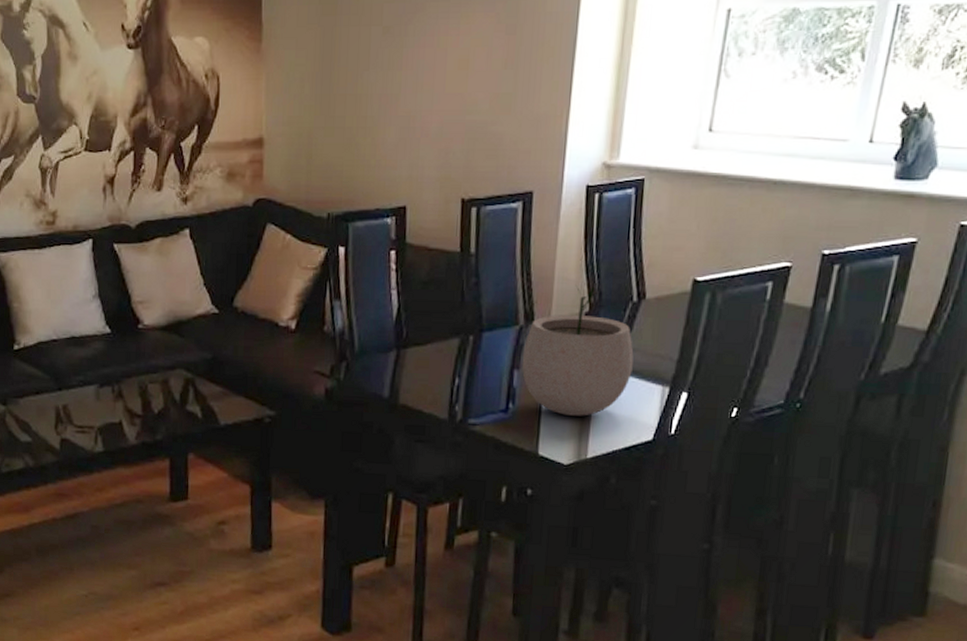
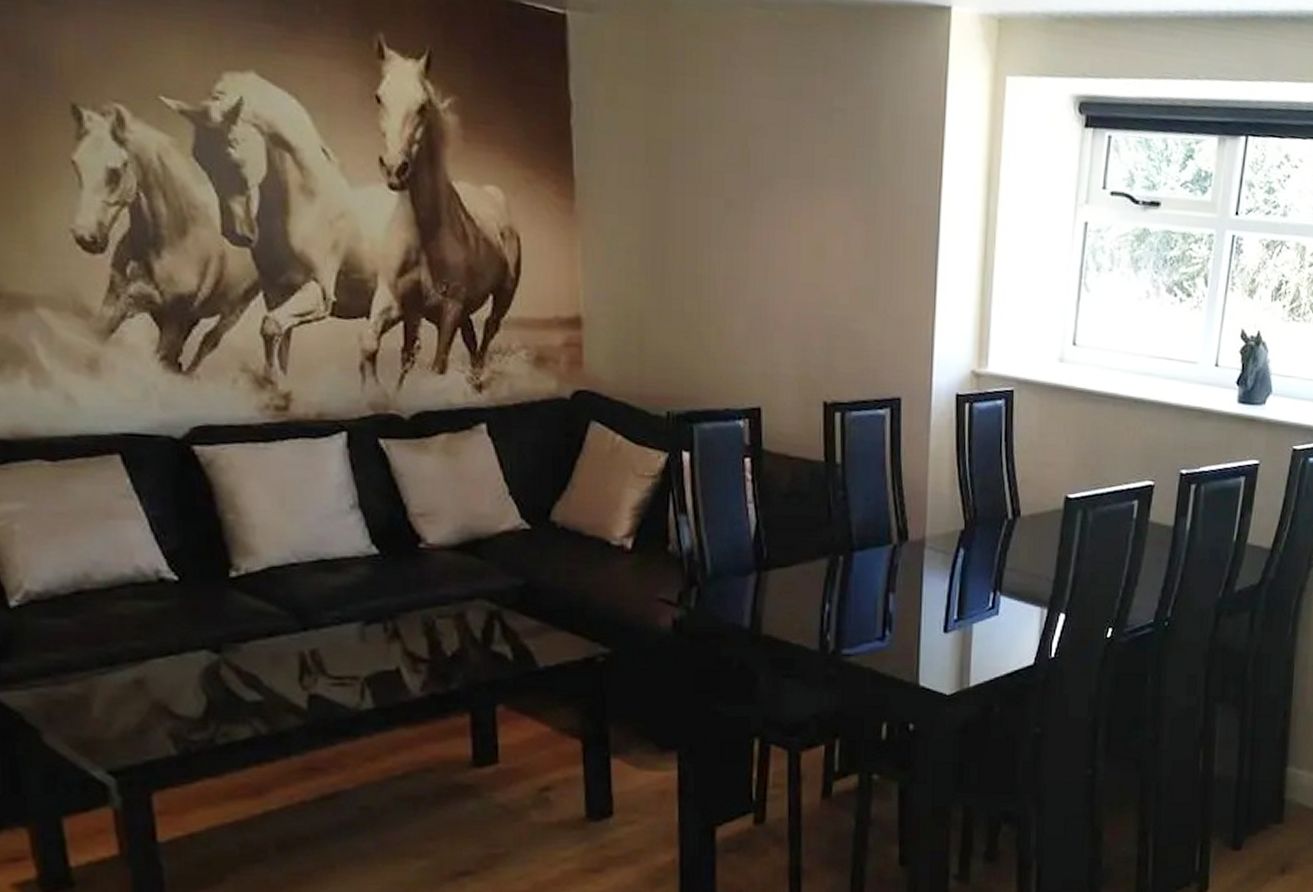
plant pot: present [522,286,634,416] -> none [897,502,1011,642]

